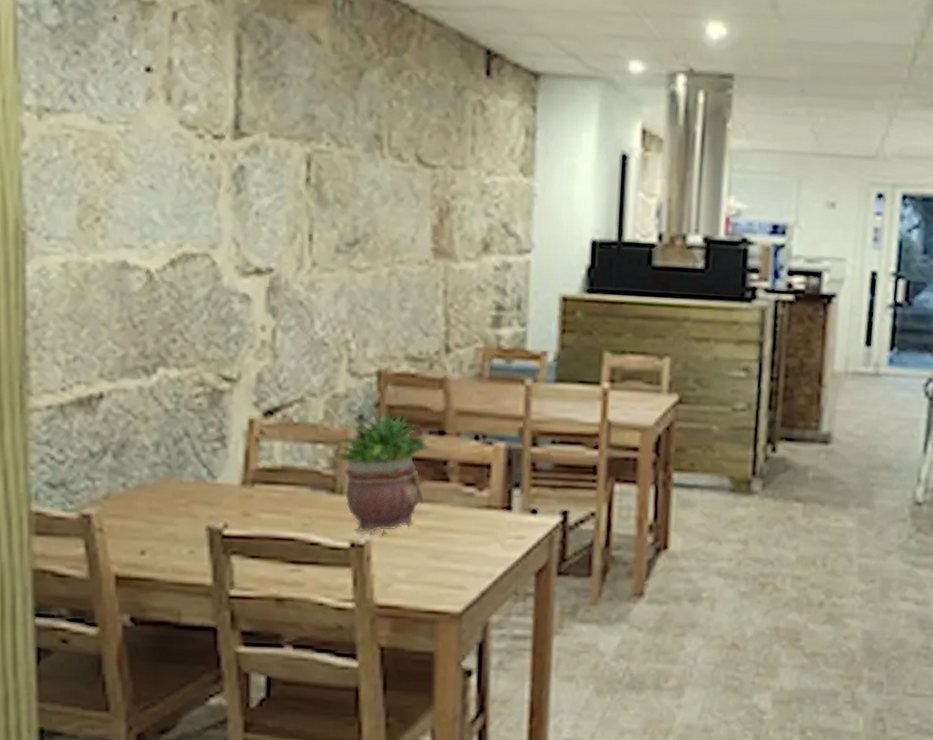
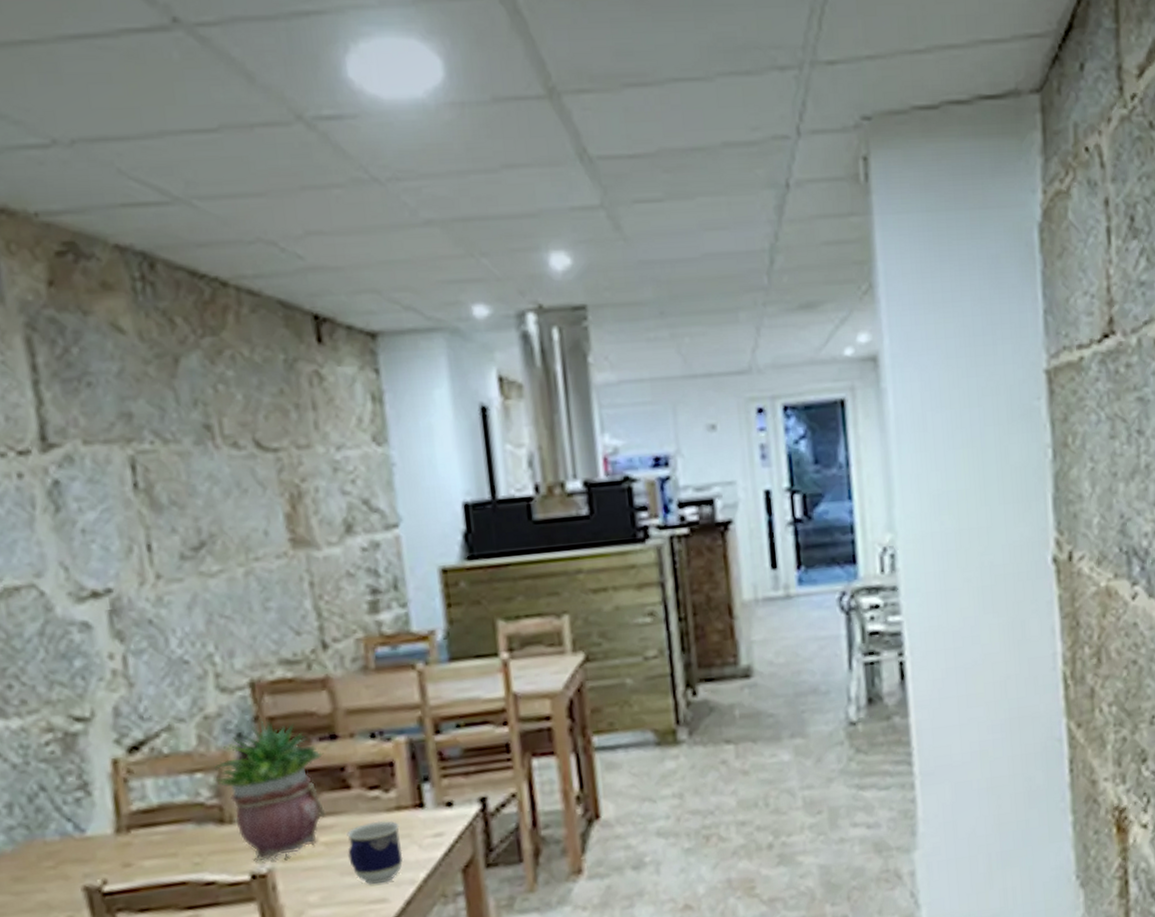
cup: none [437,515,487,572] -> present [347,820,403,884]

